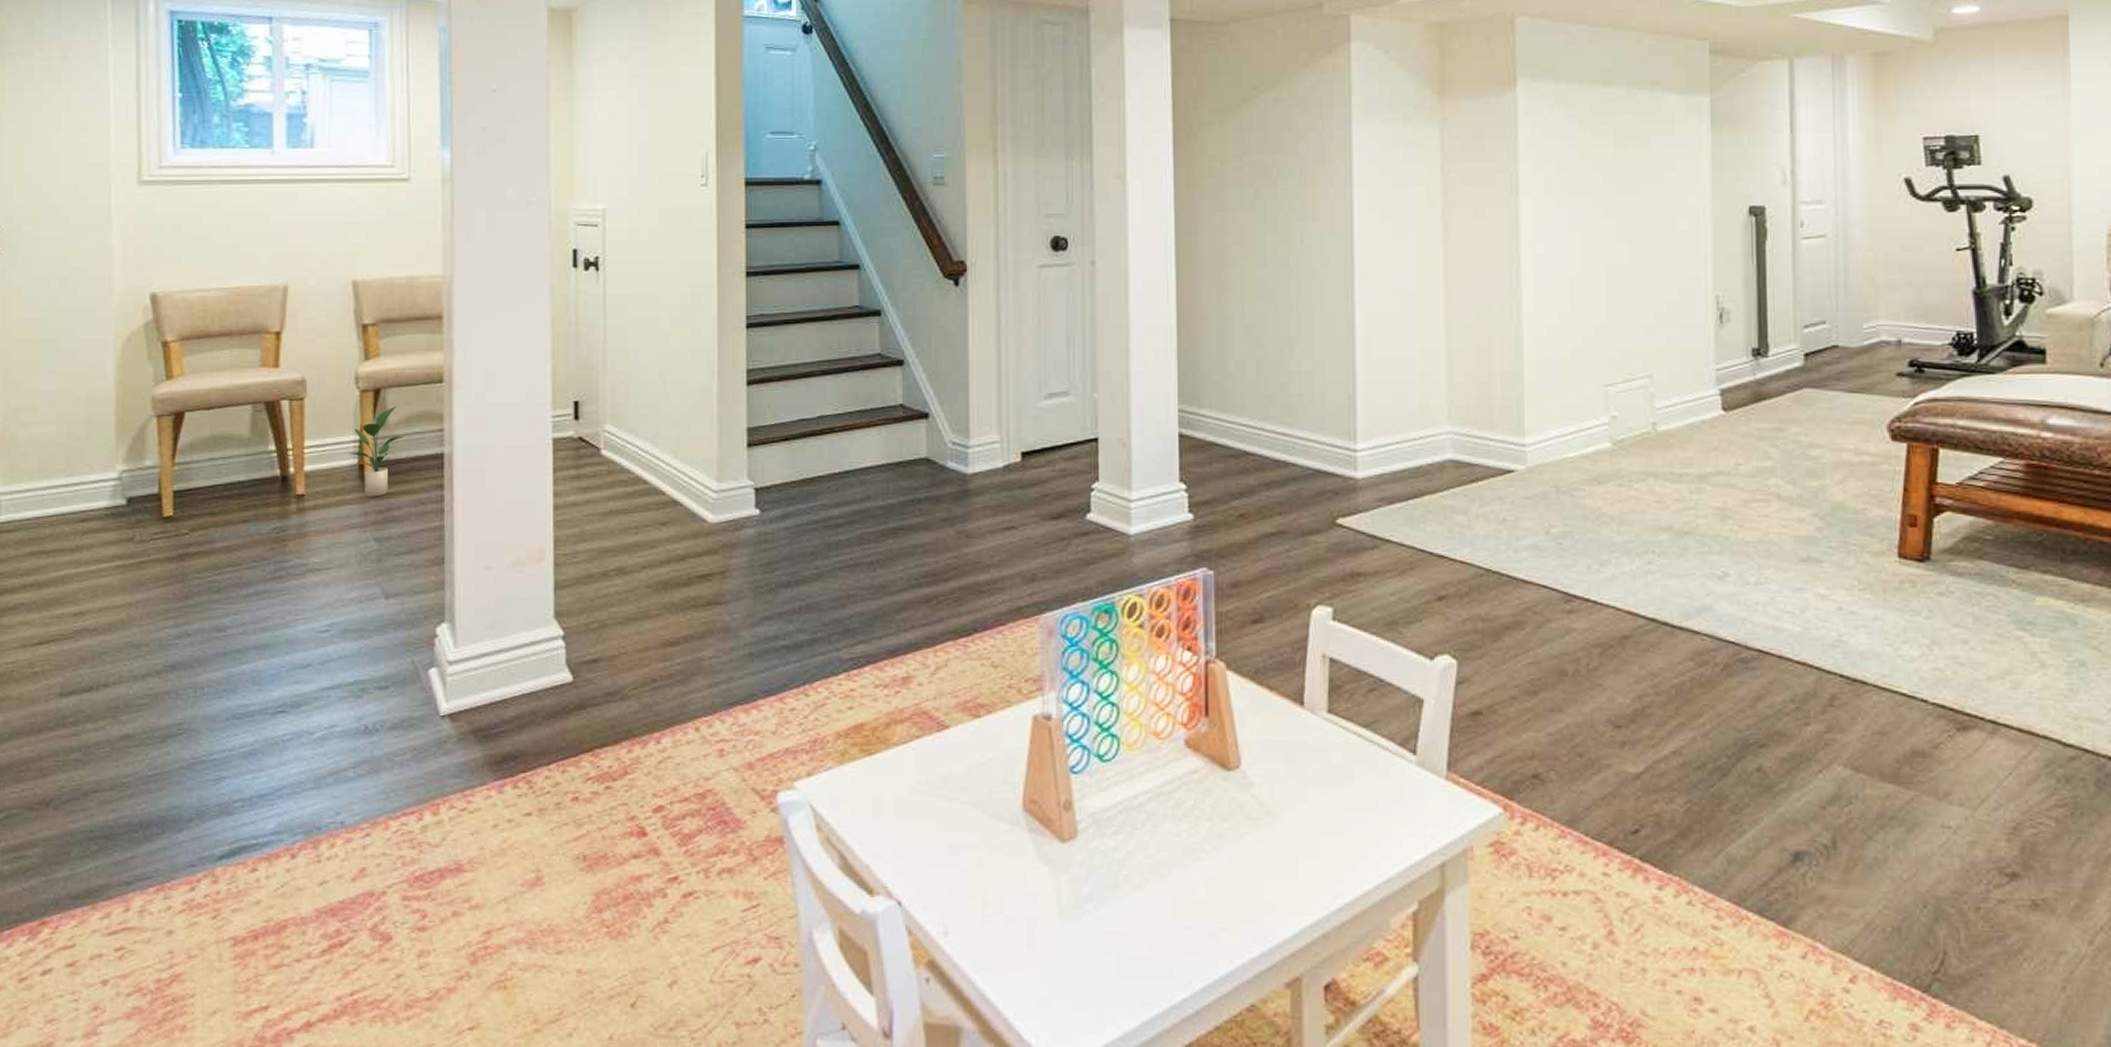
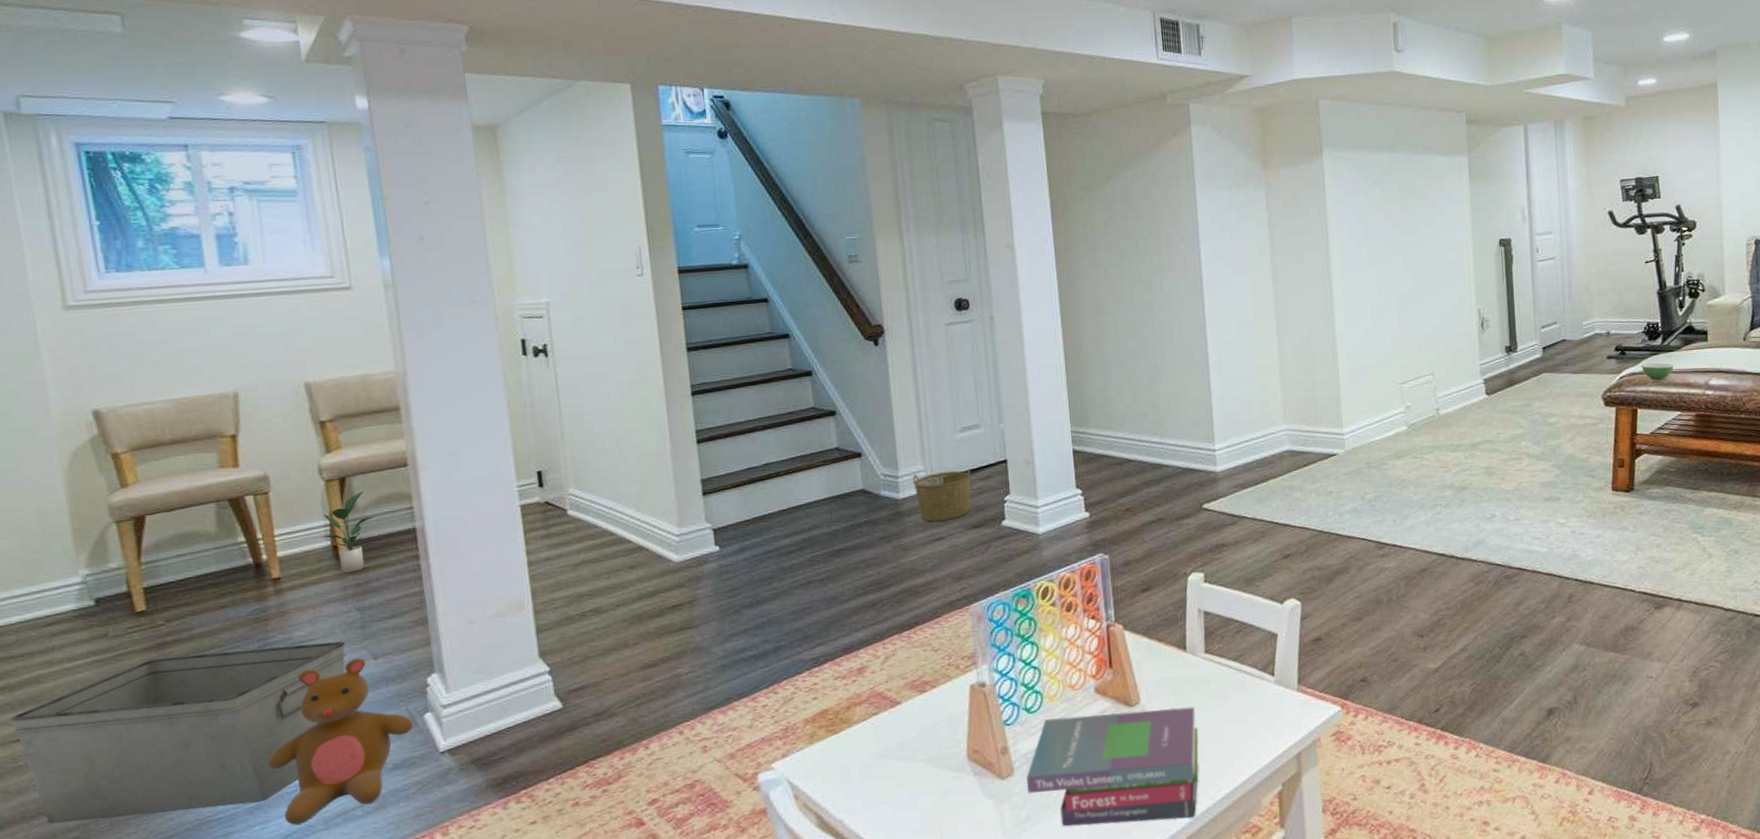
storage bin: none [34,570,360,746] -> present [11,640,347,823]
teddy bear: none [267,595,418,778] -> present [267,657,414,825]
basket: none [985,445,1054,506] -> present [913,470,971,522]
books: none [1093,771,1313,930] -> present [1026,707,1200,826]
bowl: none [1945,388,1994,415] -> present [1640,363,1674,383]

